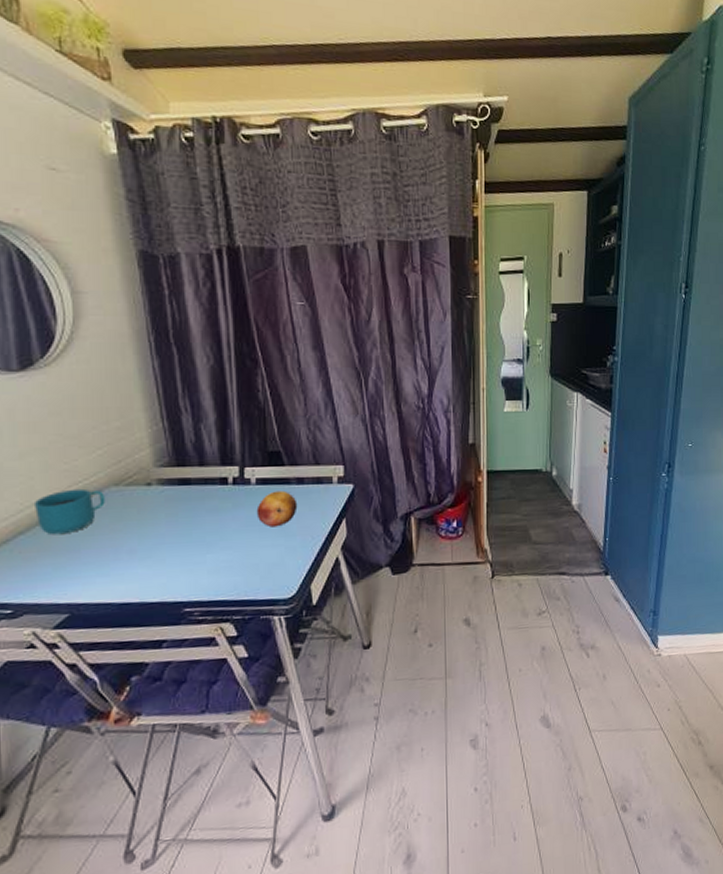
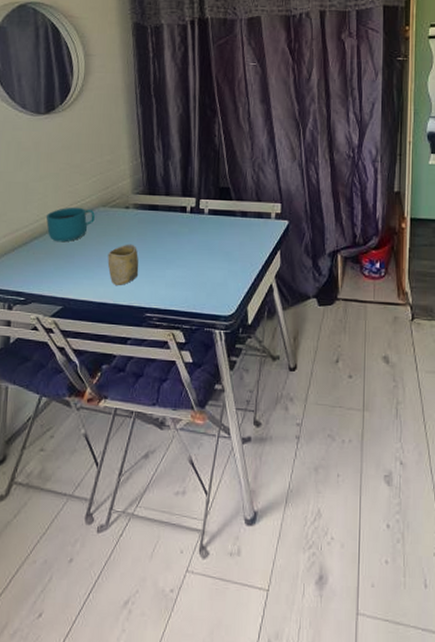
cup: none [127,528,171,581] -> present [107,244,139,286]
fruit: present [256,490,298,528] -> none [207,221,241,252]

